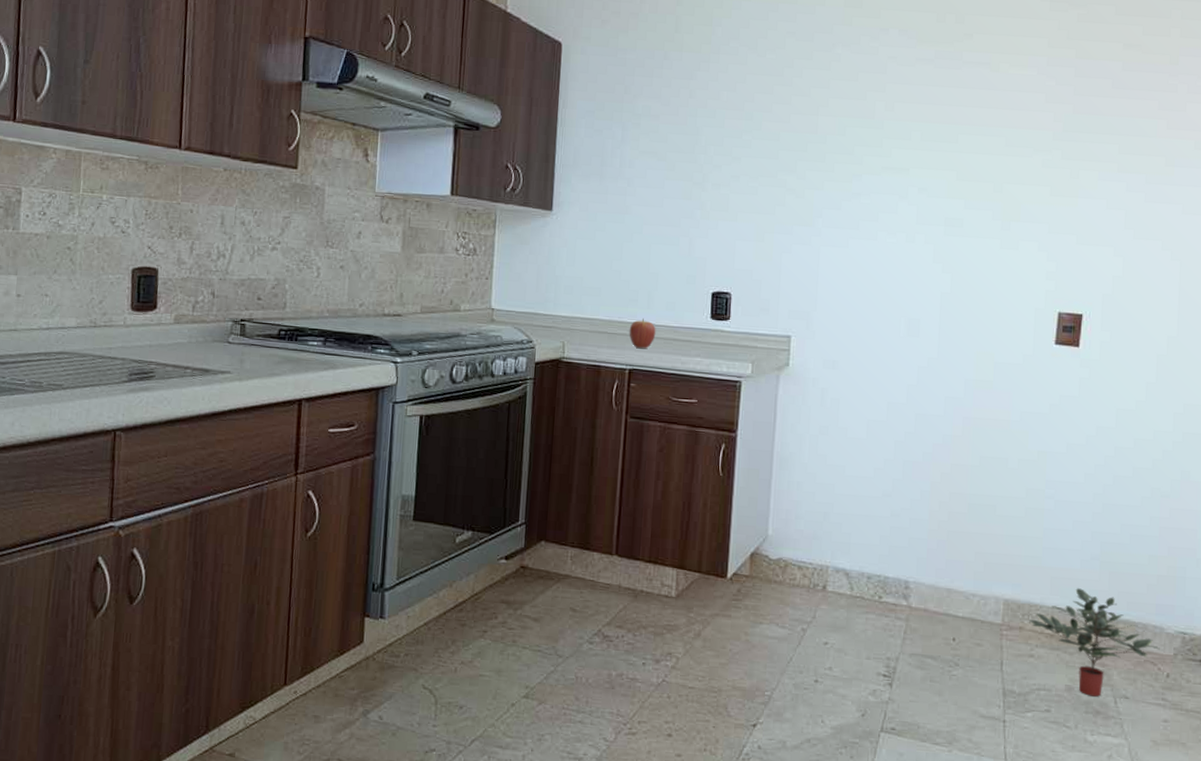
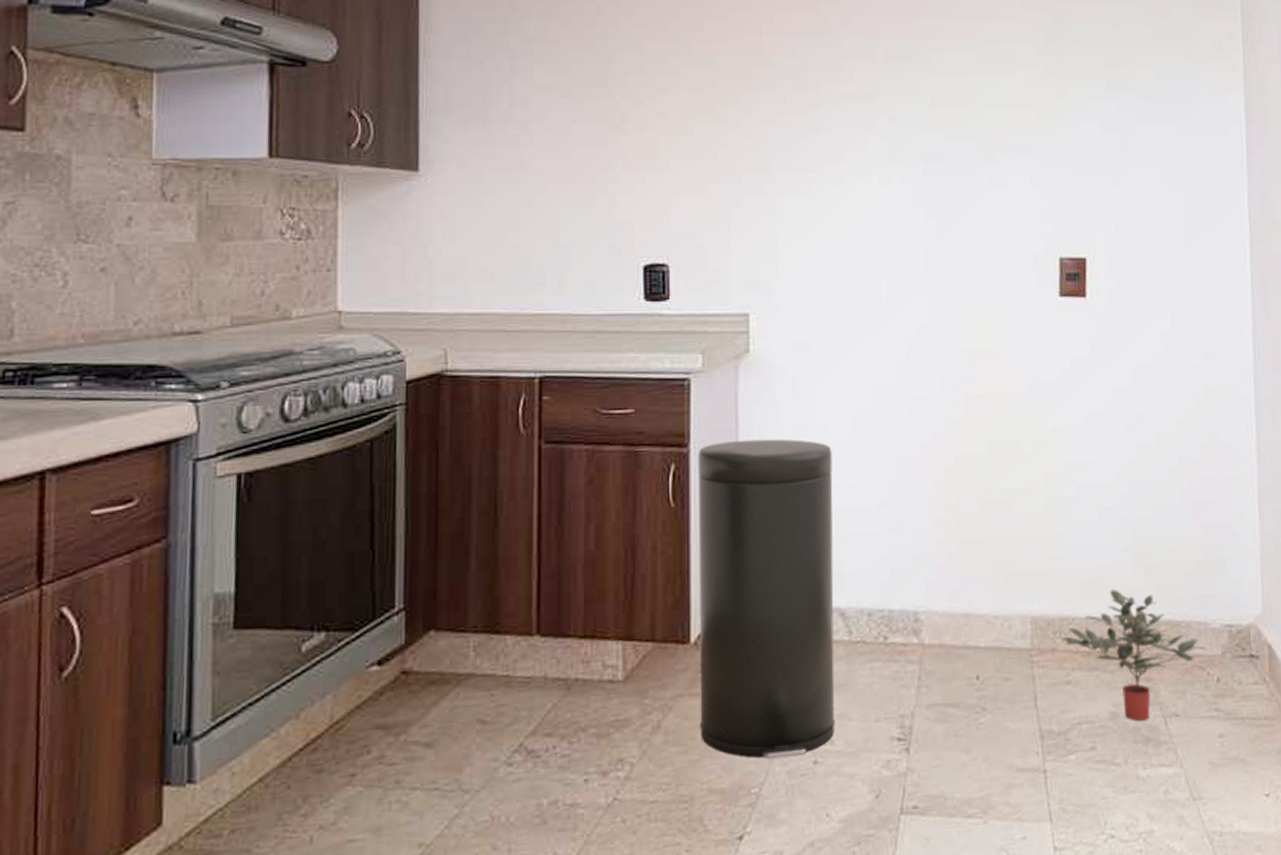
fruit: present [629,317,656,348] -> none [536,306,573,347]
pedal bin: none [729,431,849,675] -> present [697,439,836,760]

